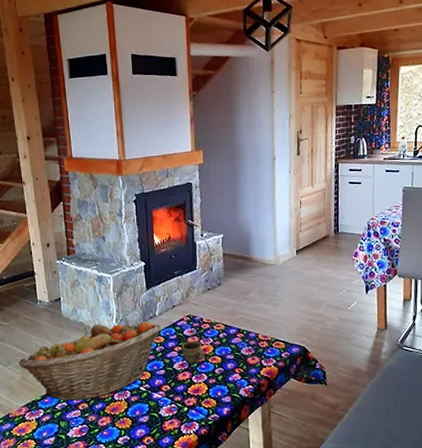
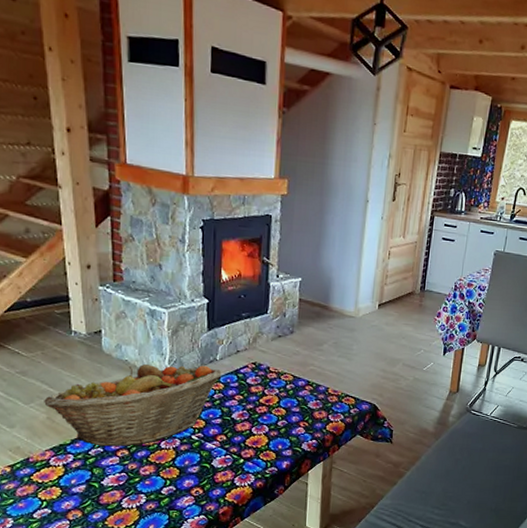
cup: present [182,341,205,363] -> none [243,390,269,414]

